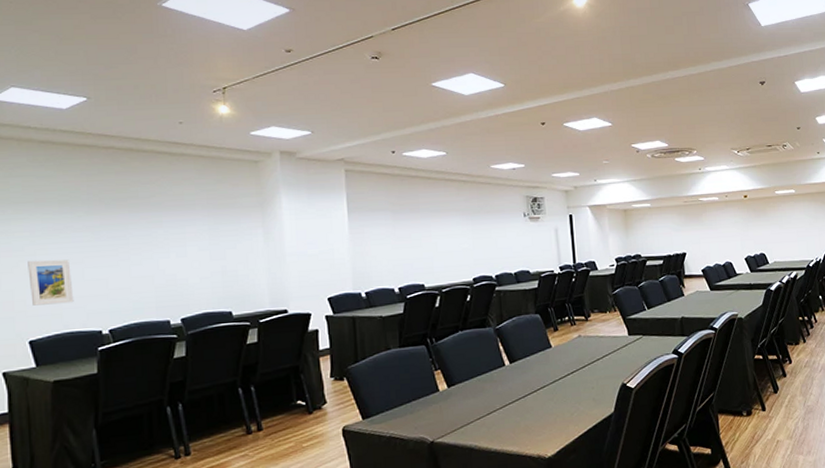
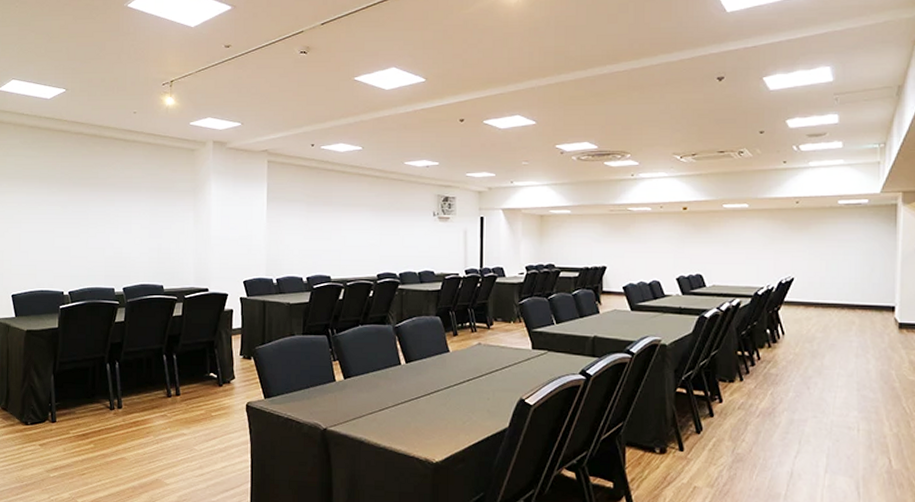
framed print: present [28,259,74,306] -> none [15,227,45,266]

